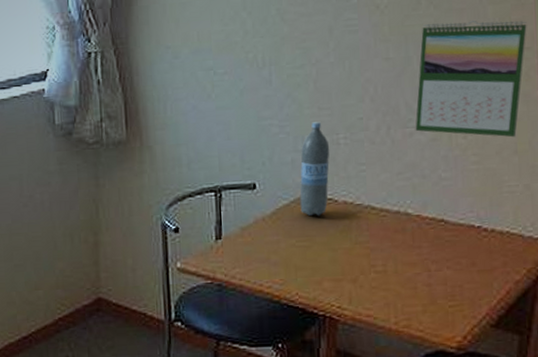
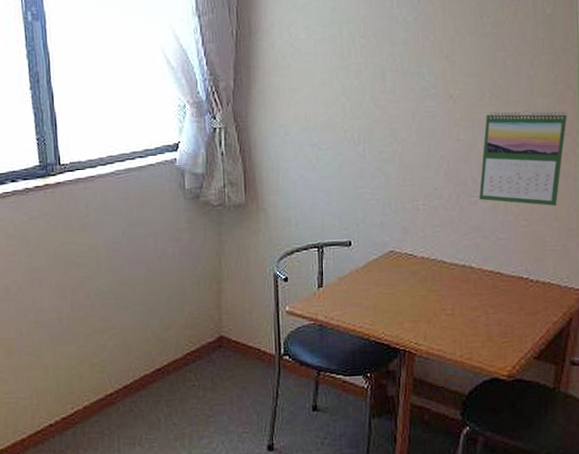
water bottle: present [299,122,330,216] -> none [386,191,411,269]

